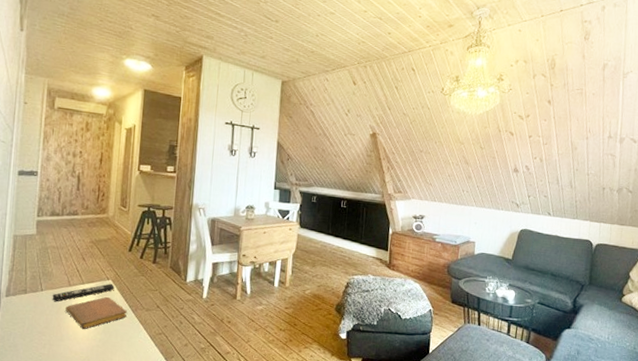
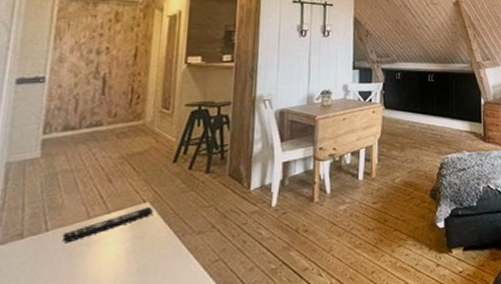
notebook: present [65,296,127,329] -> none [82,224,171,273]

